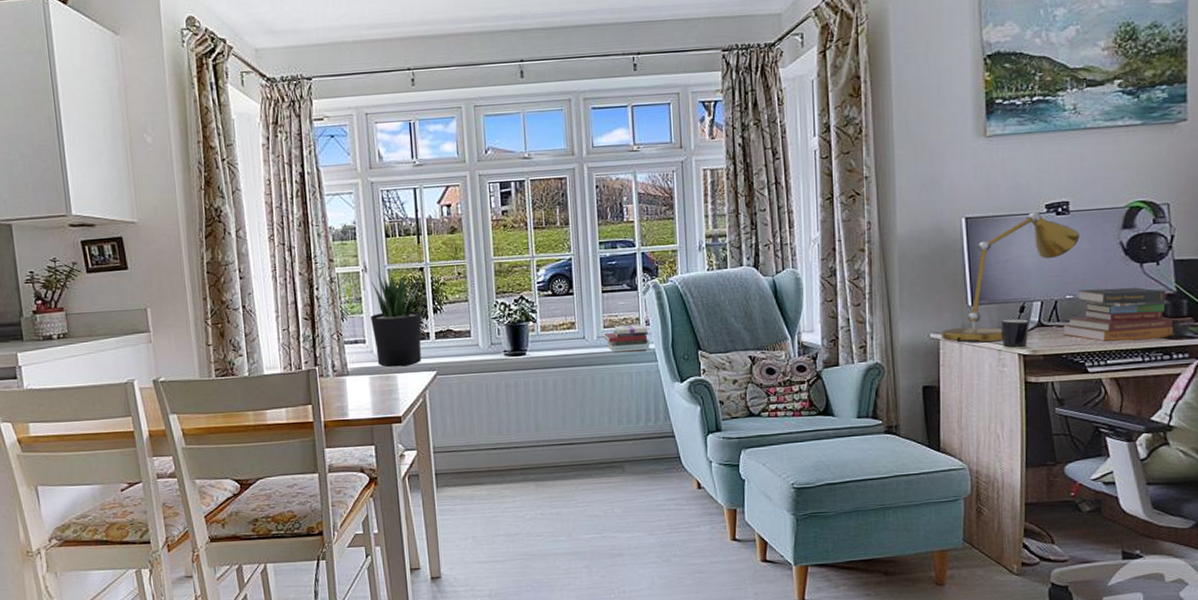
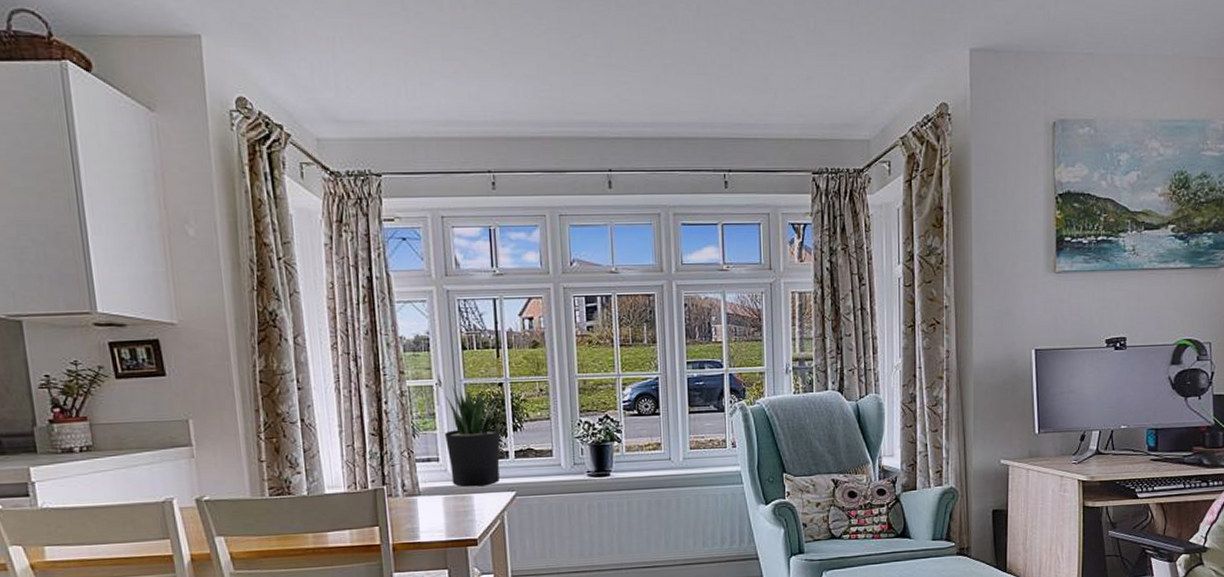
books: present [604,325,650,353] -> none [690,446,736,475]
desk lamp: present [941,212,1079,343] -> none [1011,346,1134,469]
mug: present [1001,318,1029,350] -> none [1064,446,1088,476]
books: present [1063,287,1174,342] -> none [1117,419,1211,470]

